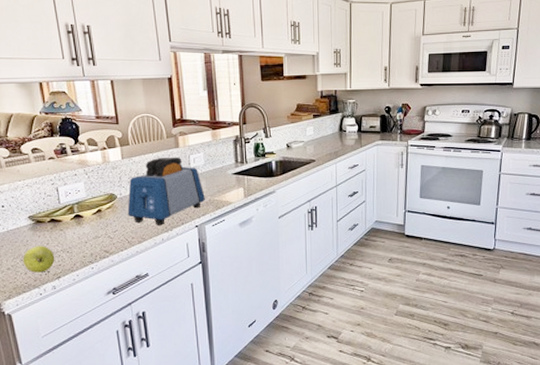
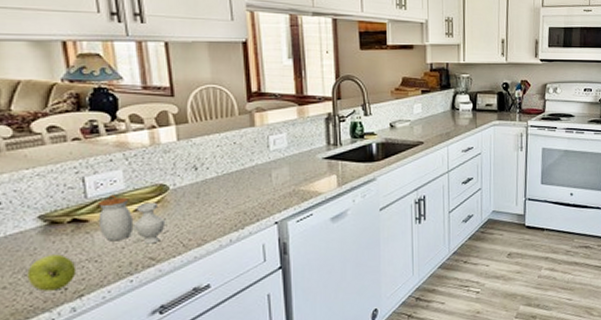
jar: none [68,201,115,240] -> present [98,194,166,244]
toaster: present [127,157,205,225] -> none [183,137,288,223]

